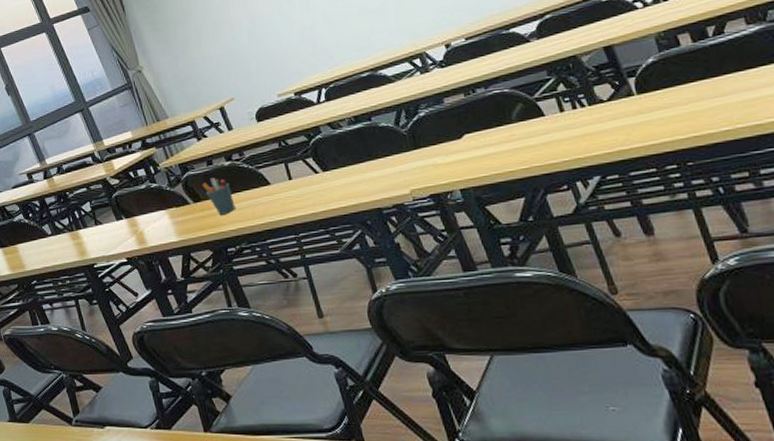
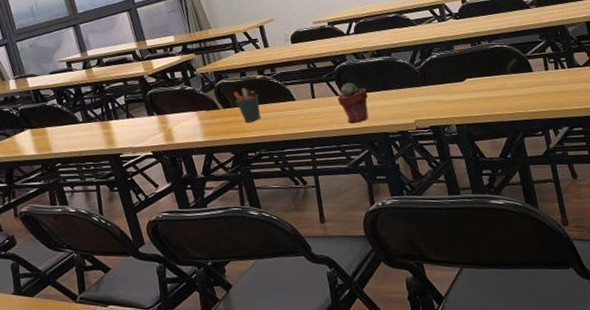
potted succulent: none [317,156,355,203] -> present [337,82,368,124]

